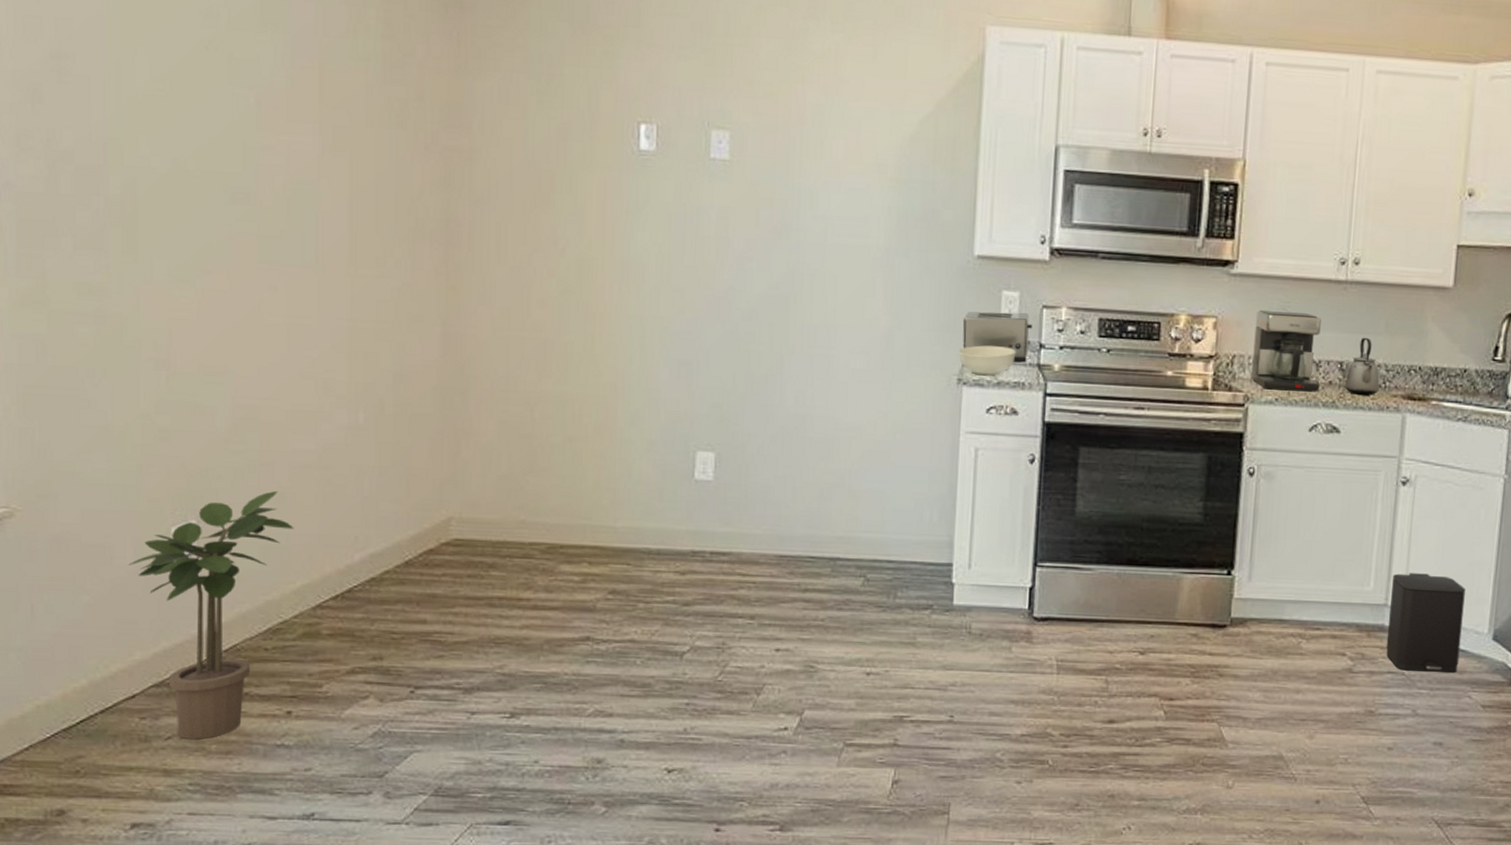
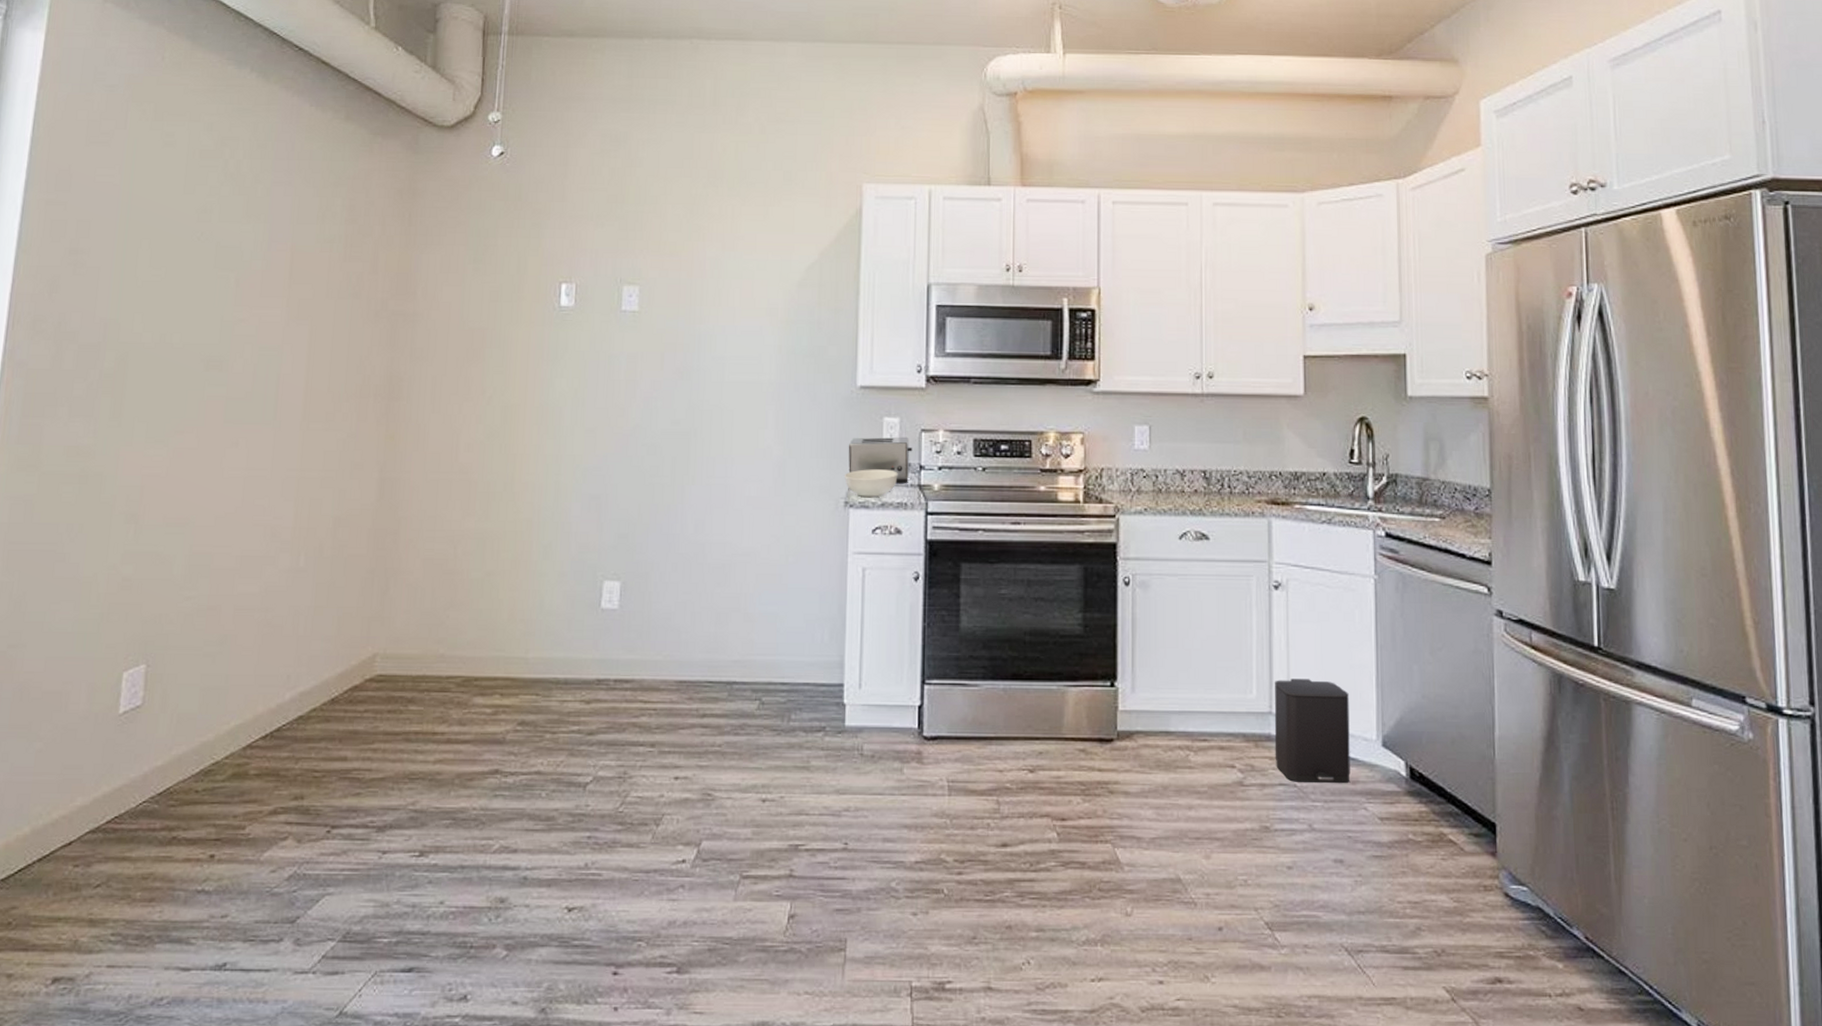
potted plant: present [128,491,294,739] -> none [80,634,233,887]
coffee maker: present [1251,309,1321,392] -> none [1120,424,1186,501]
kettle: present [1344,337,1380,395] -> none [1209,446,1243,502]

